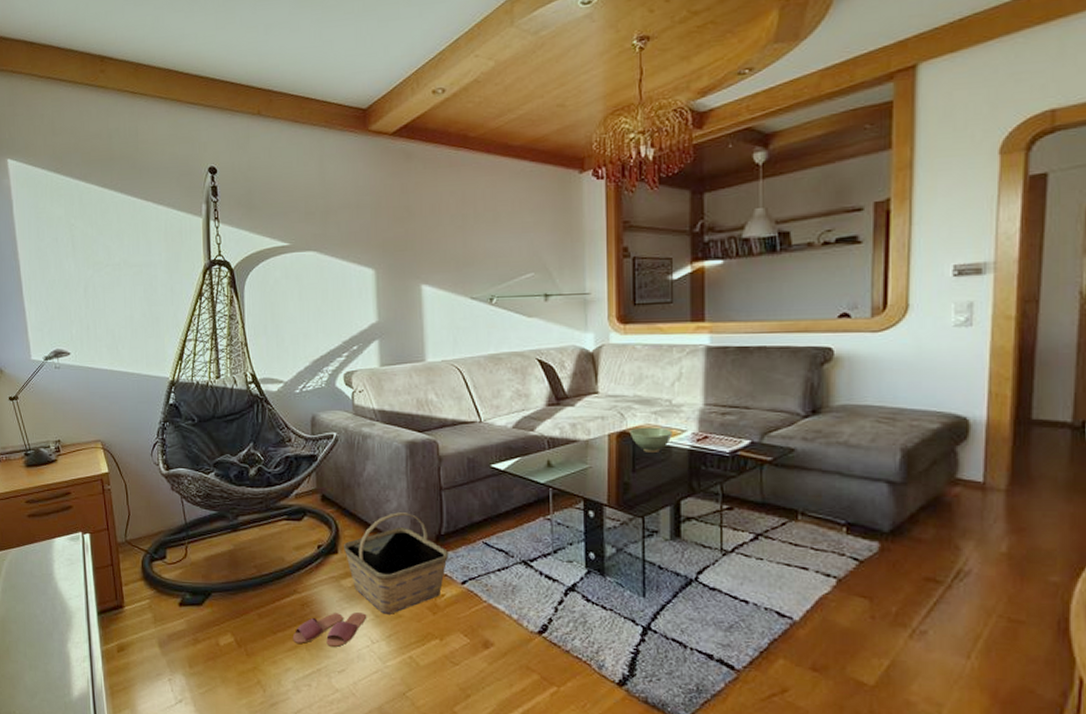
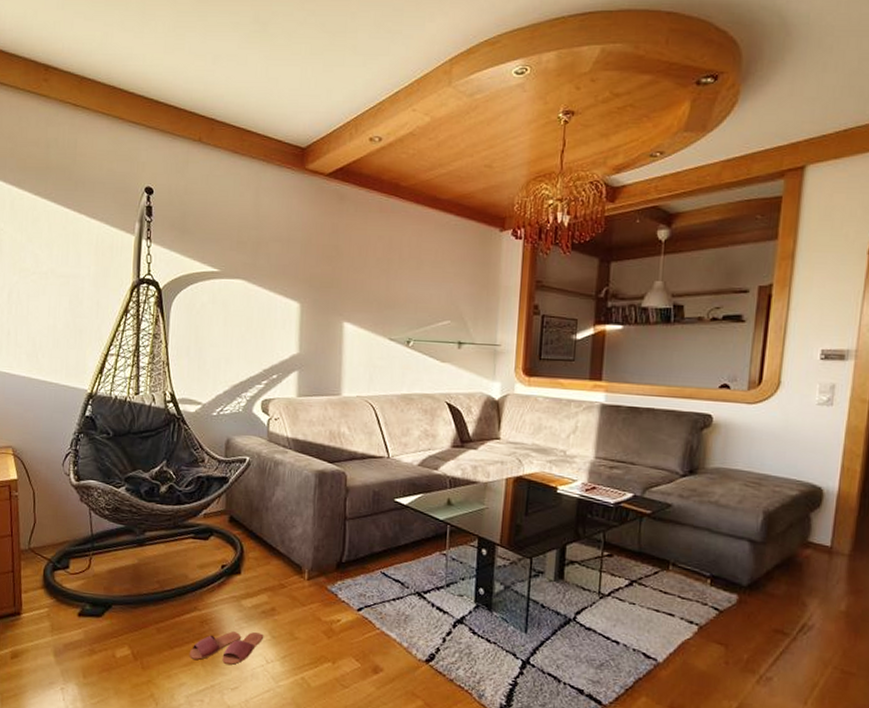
basket: present [344,512,448,614] -> none [247,538,347,636]
bowl: present [629,427,672,452] -> none [525,473,564,499]

